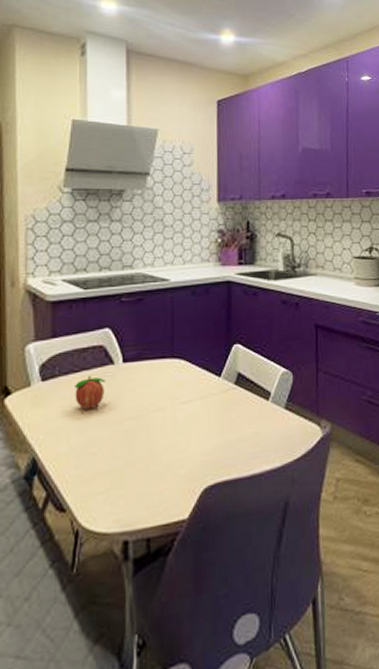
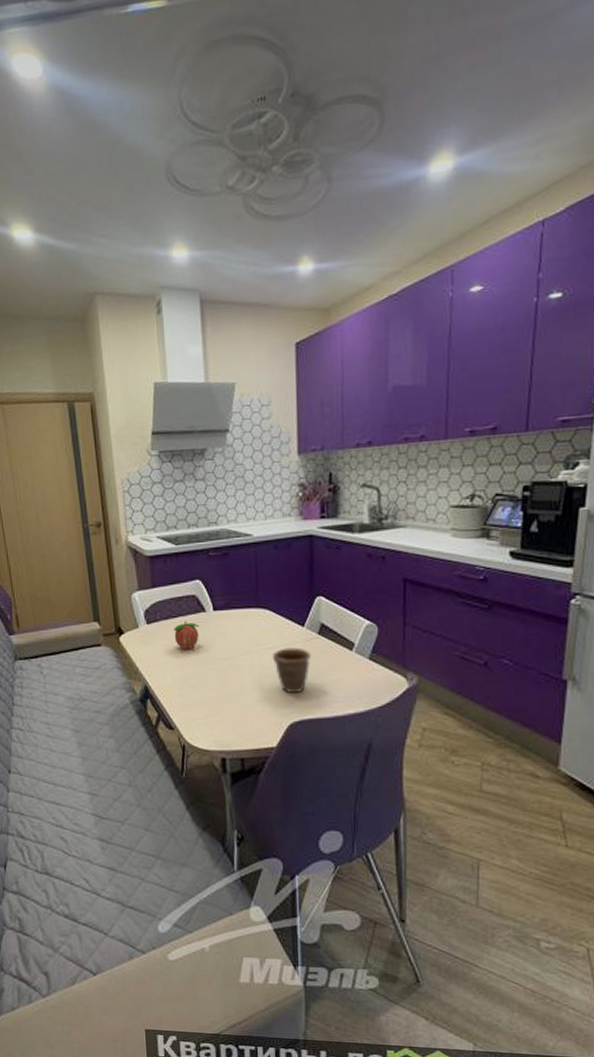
mug: none [187,400,227,452] -> present [273,647,311,692]

